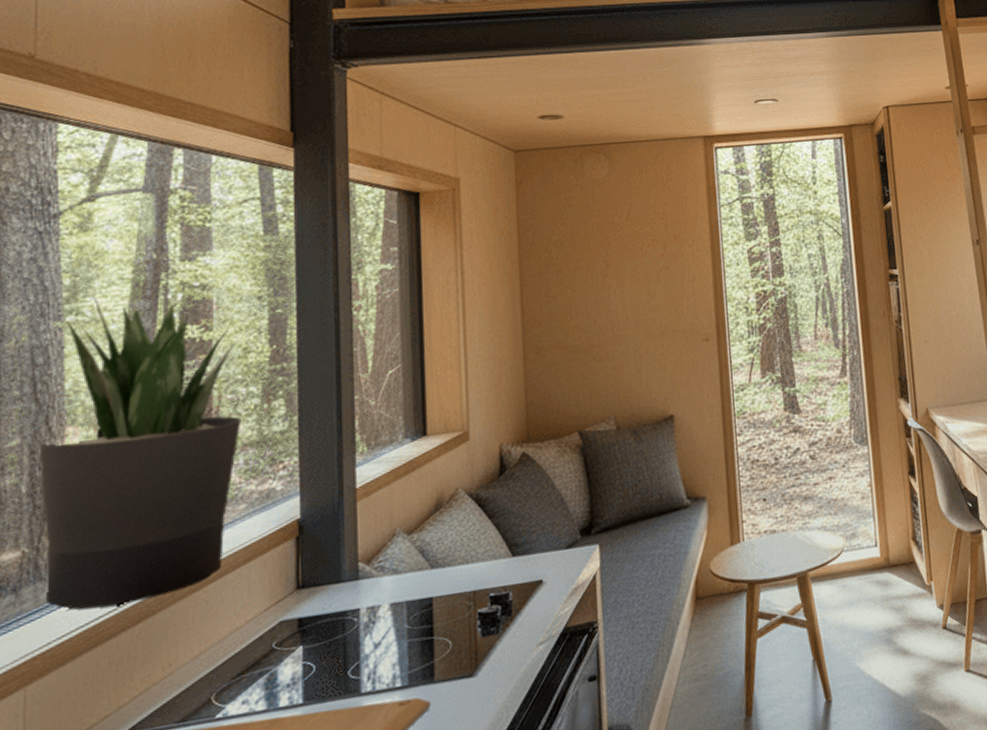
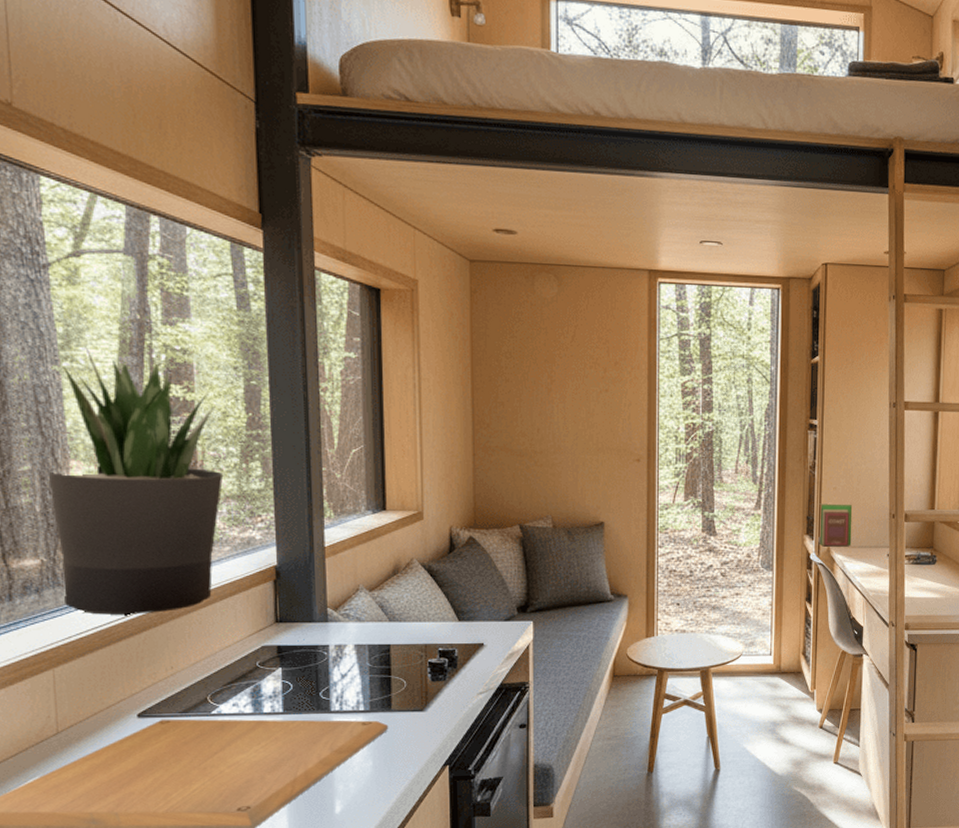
books: none [910,356,952,409] -> present [818,503,852,547]

